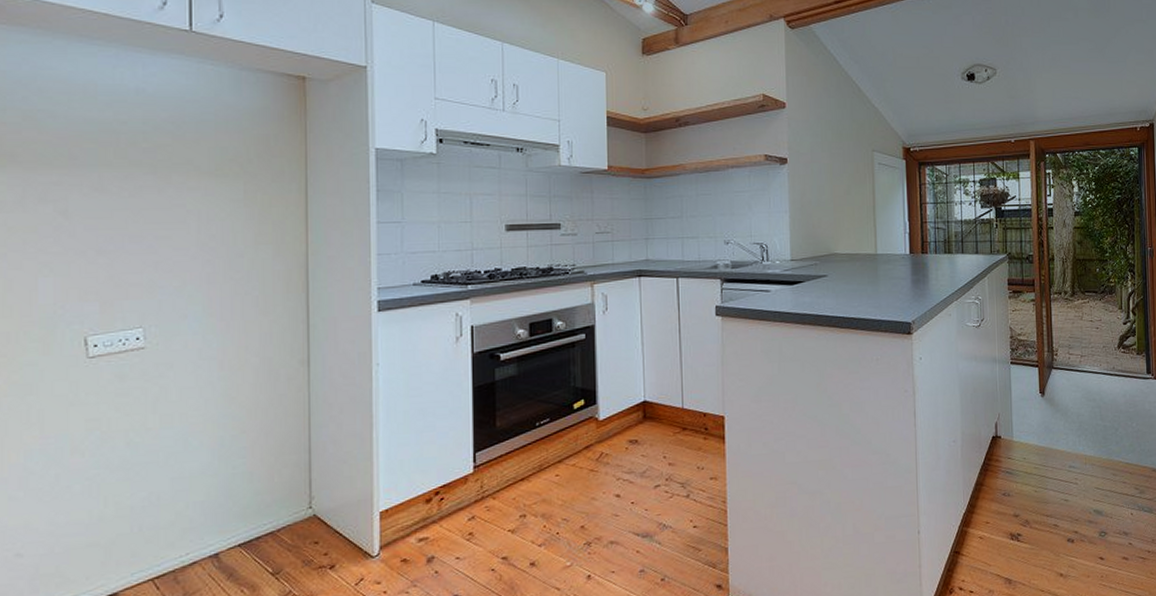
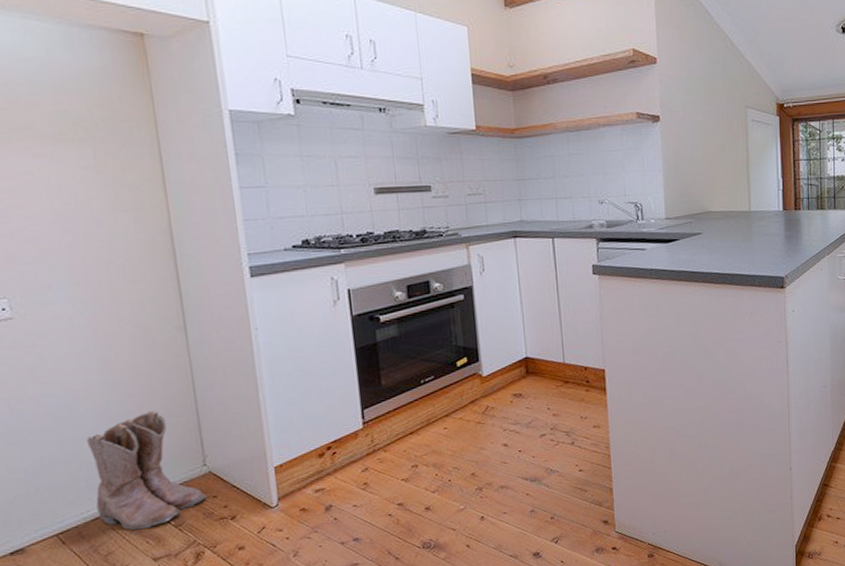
boots: none [196,448,308,577] -> present [86,411,207,530]

